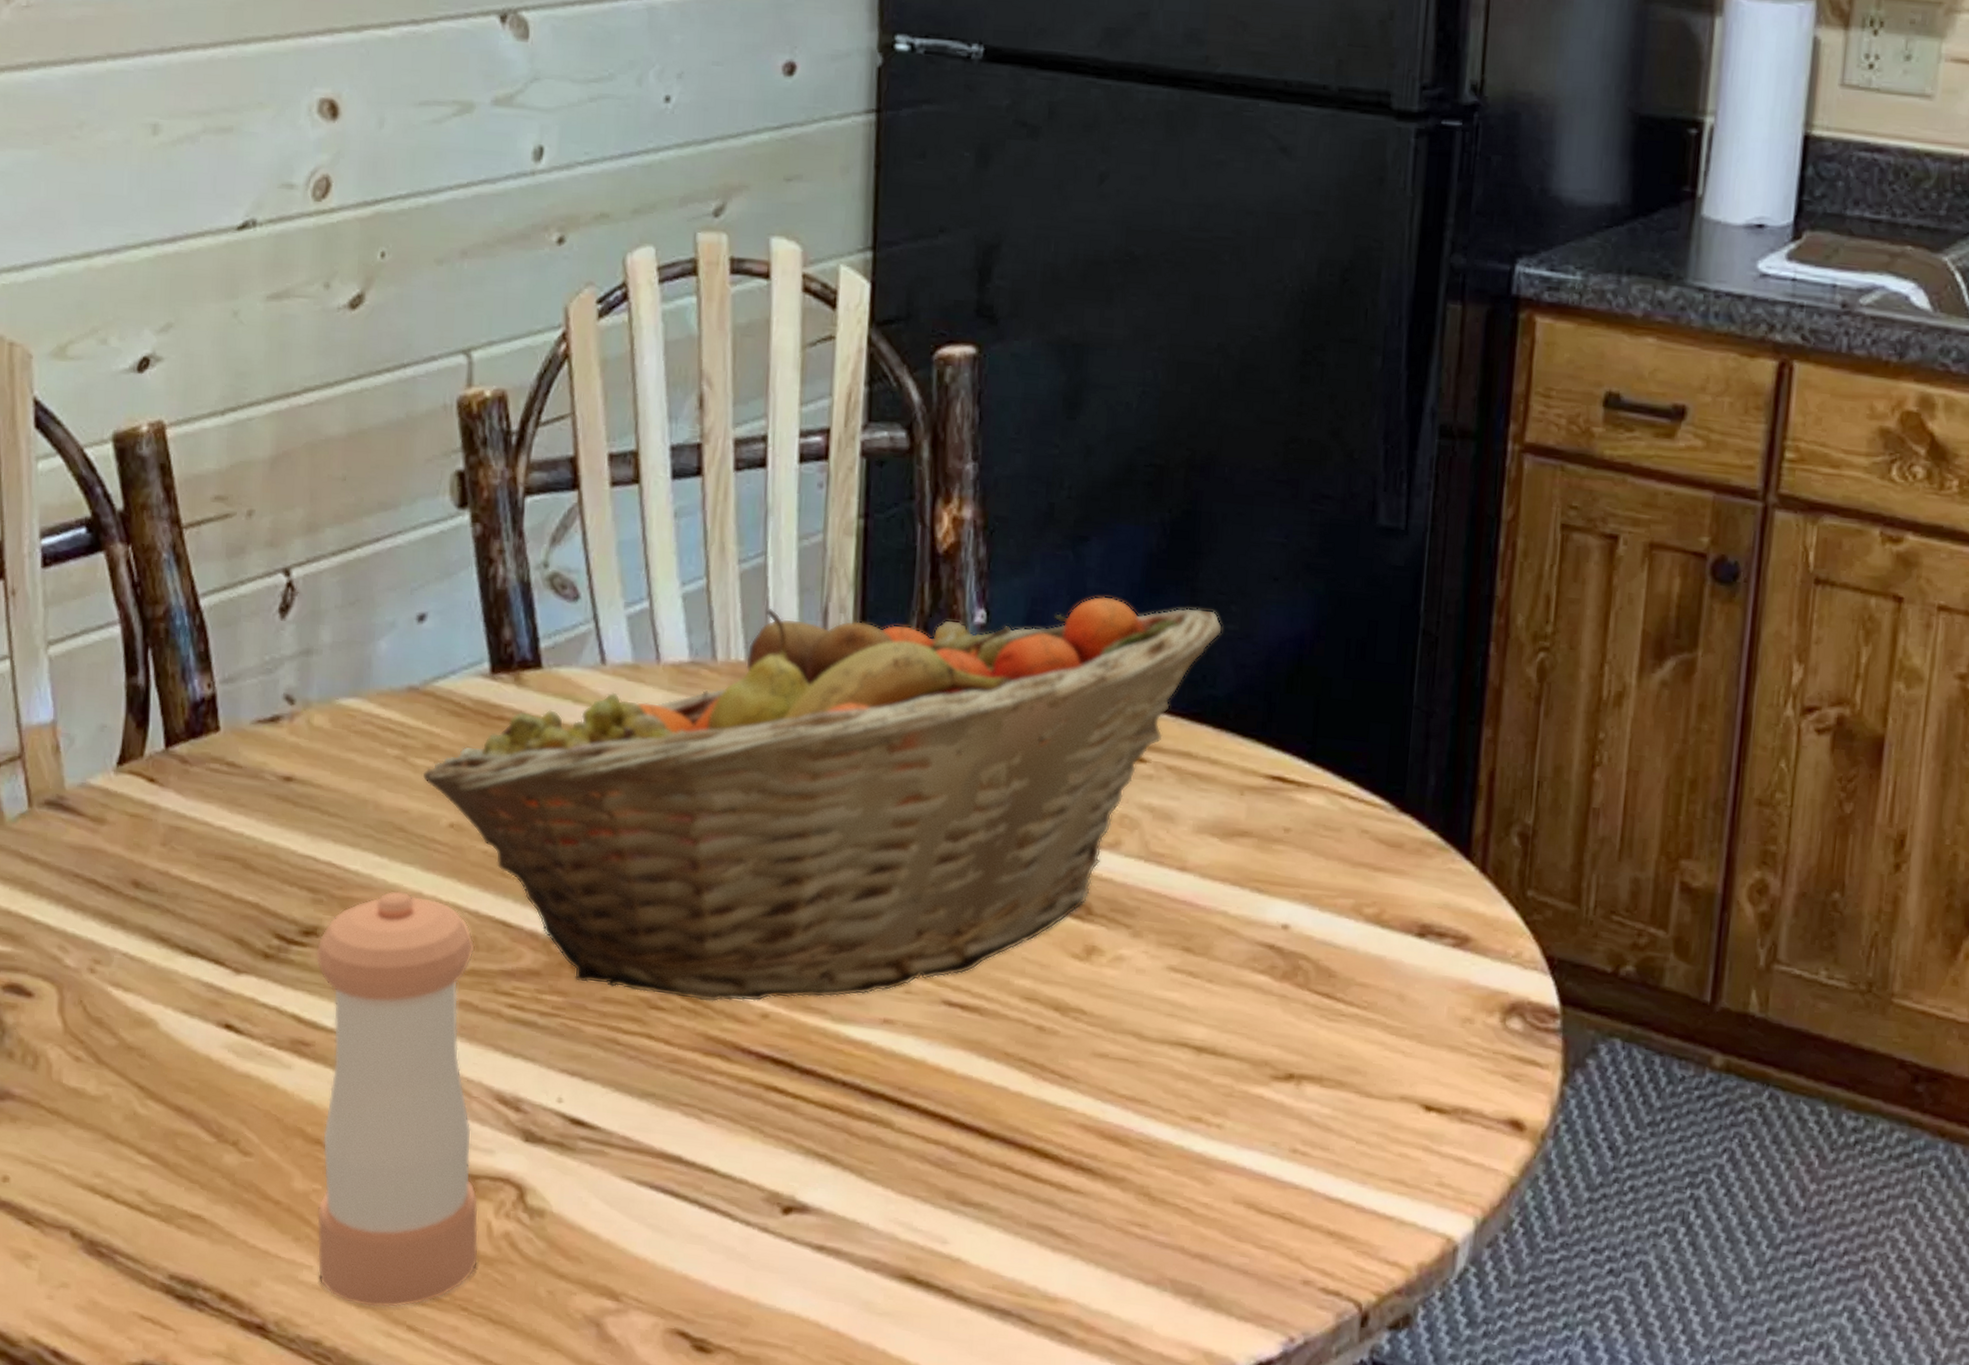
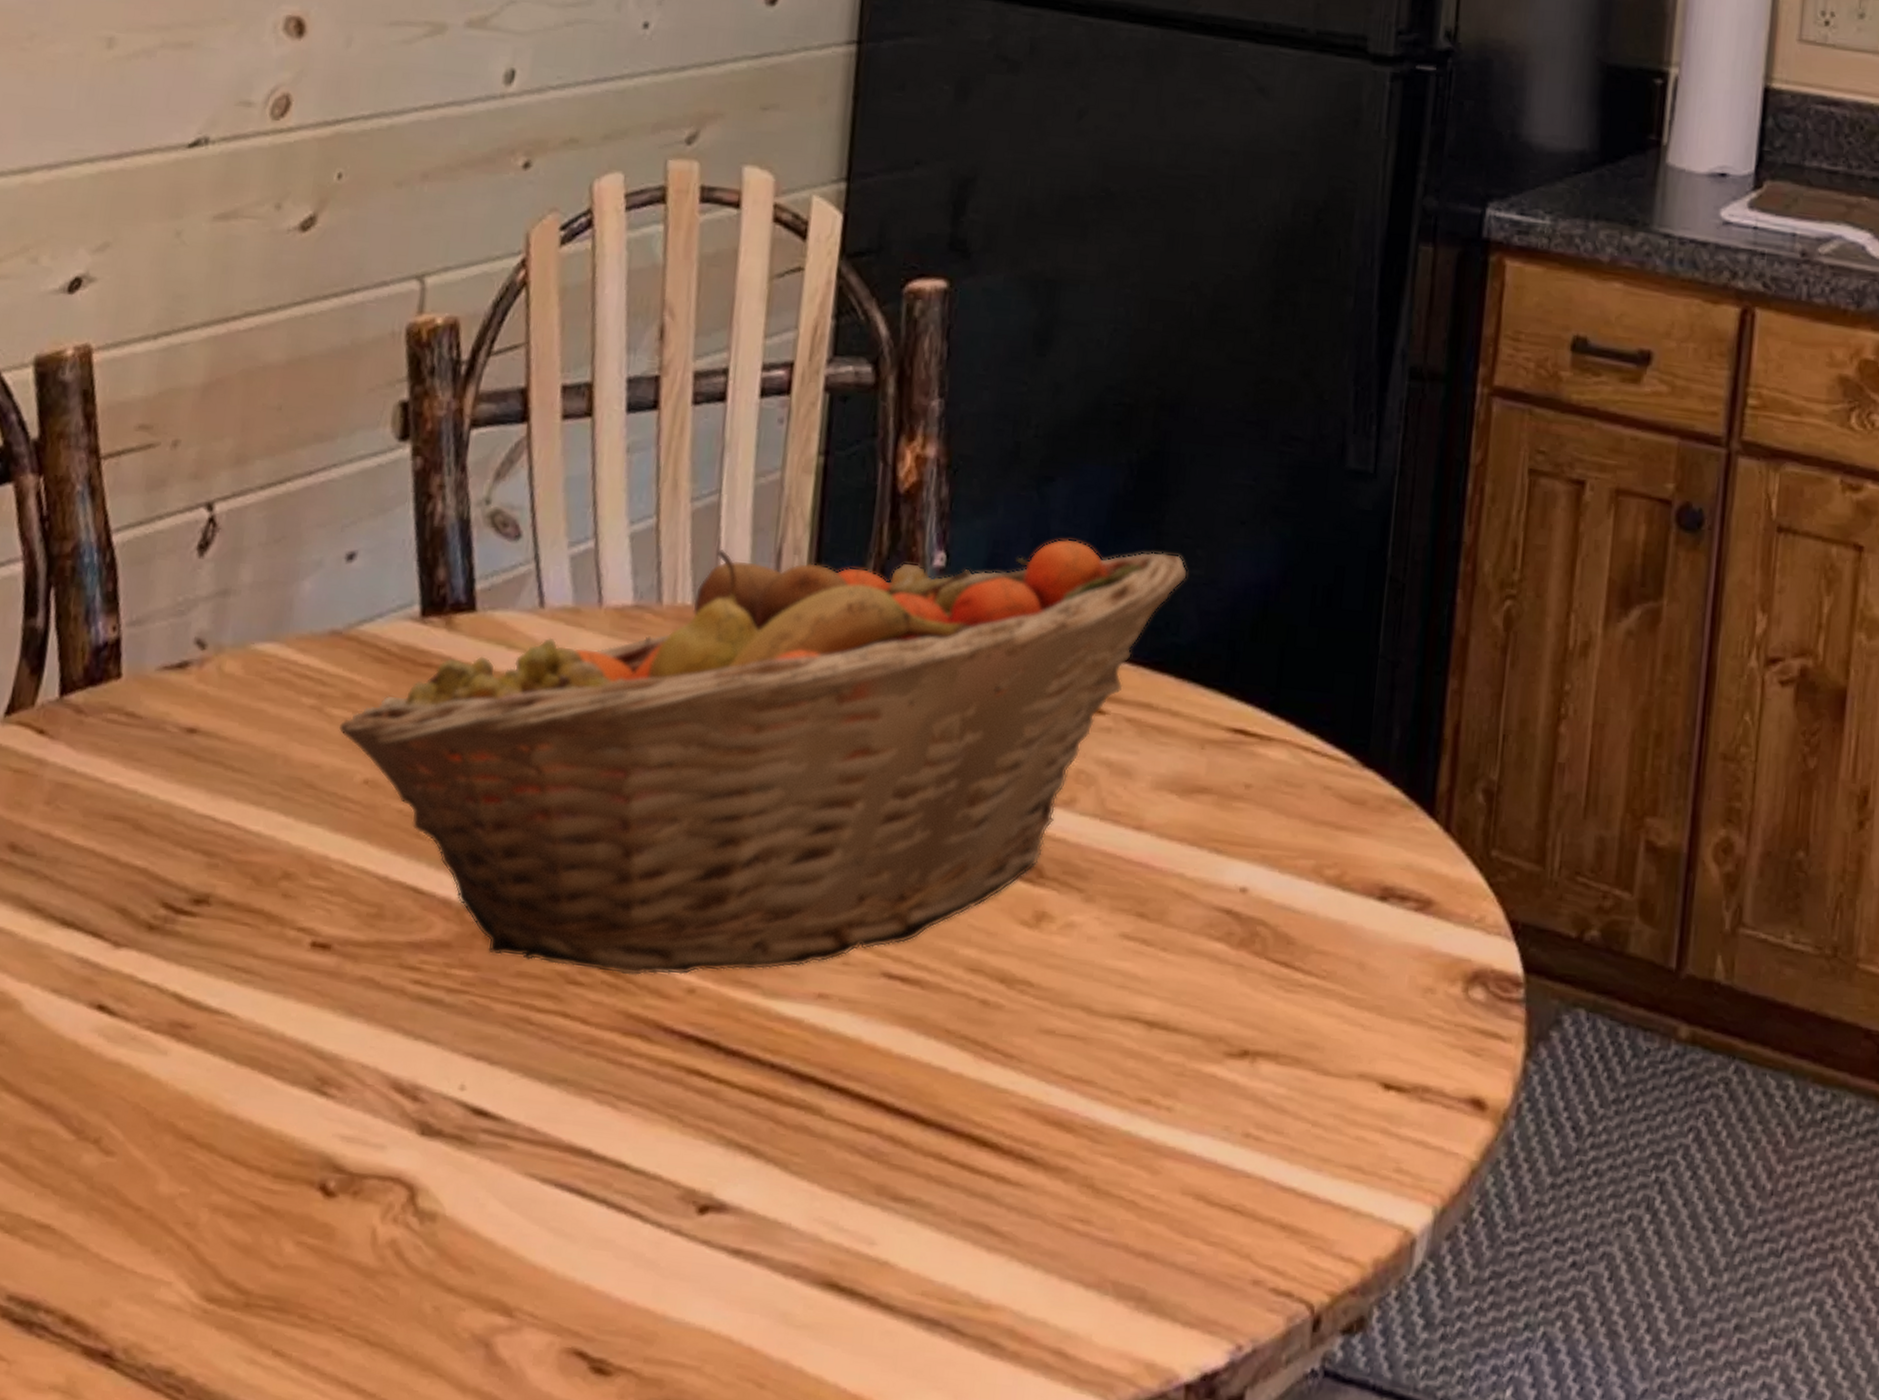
pepper shaker: present [315,890,479,1308] -> none [177,853,382,1330]

